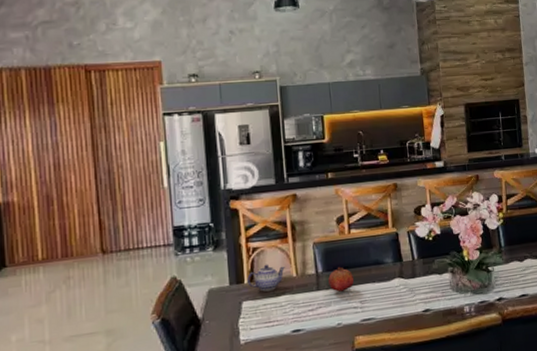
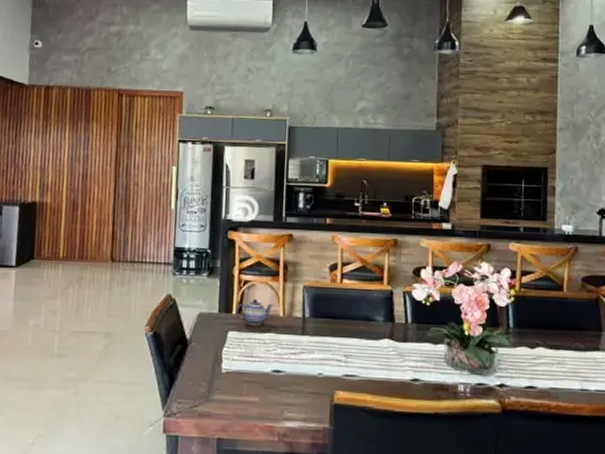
fruit: present [328,266,355,292] -> none [315,315,341,341]

